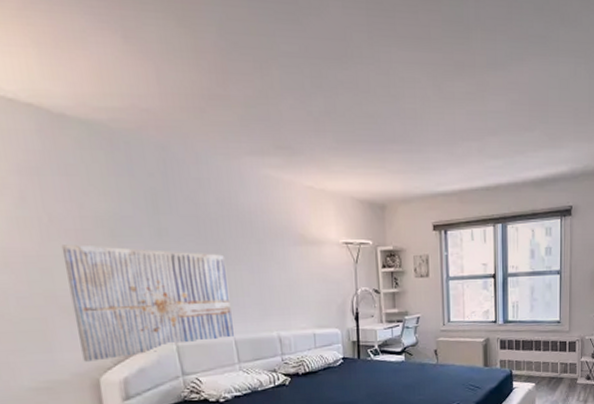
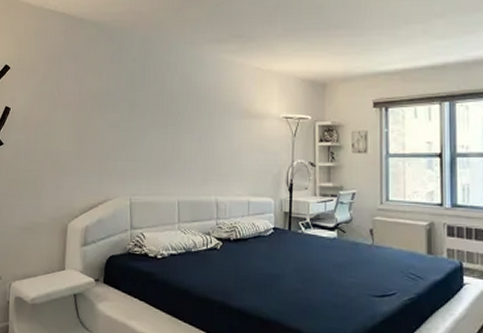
wall art: present [61,244,234,362] -> none [59,114,180,209]

